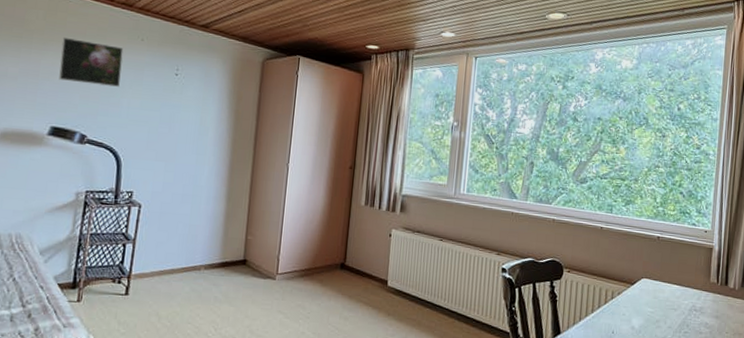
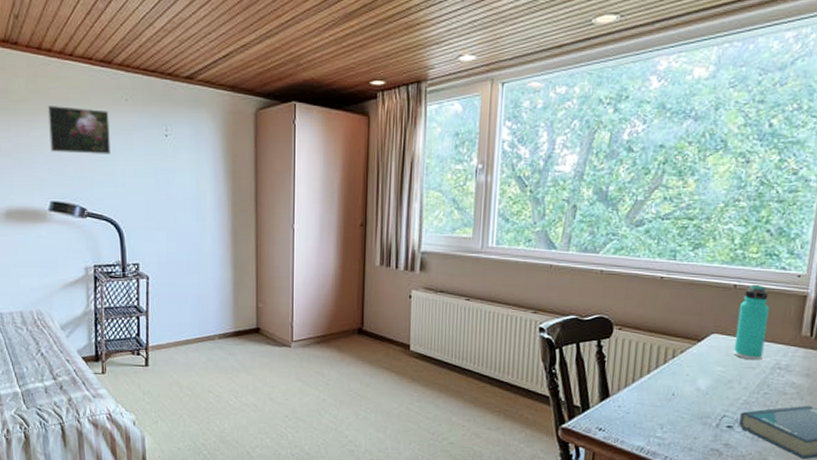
thermos bottle: none [659,236,685,303] -> present [733,284,770,361]

